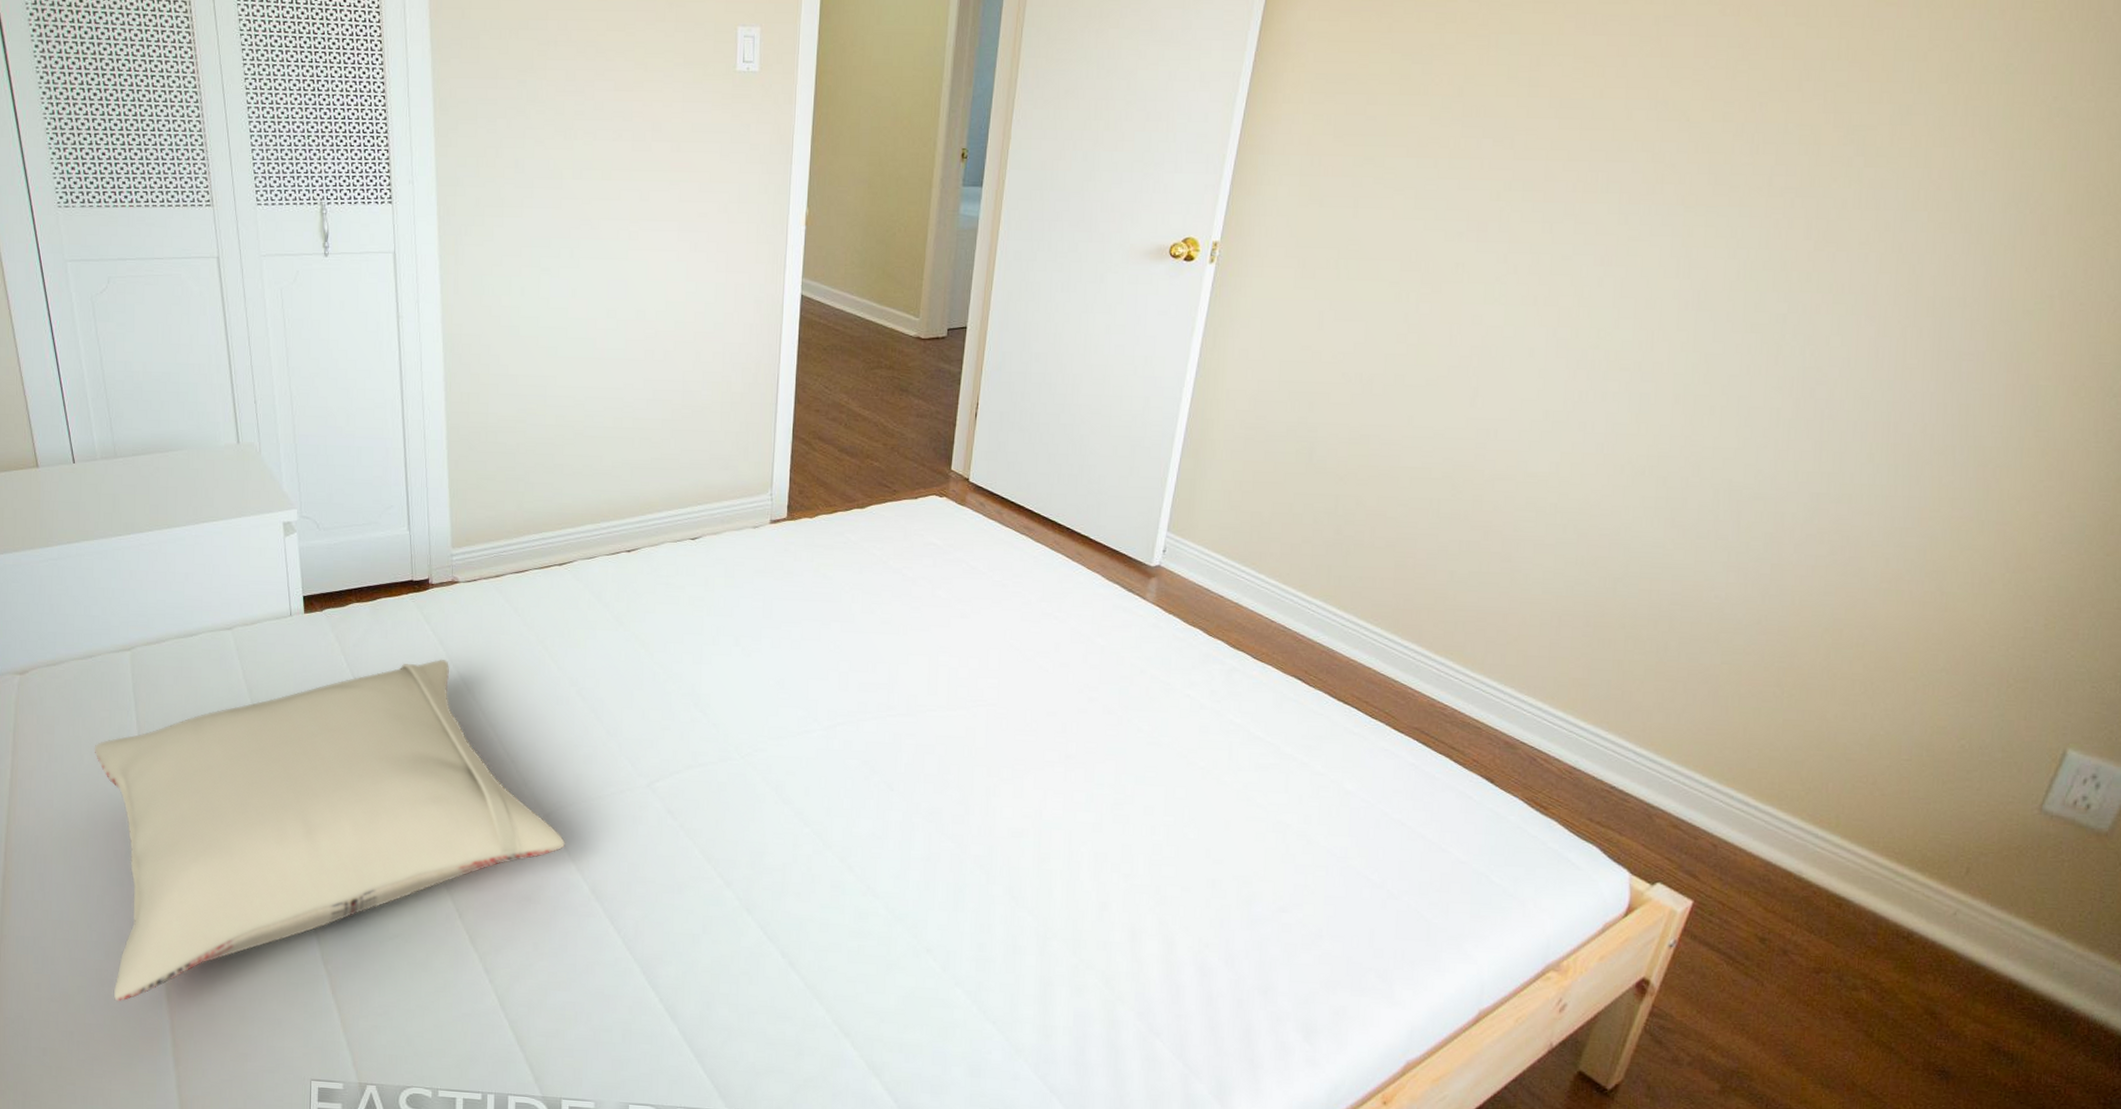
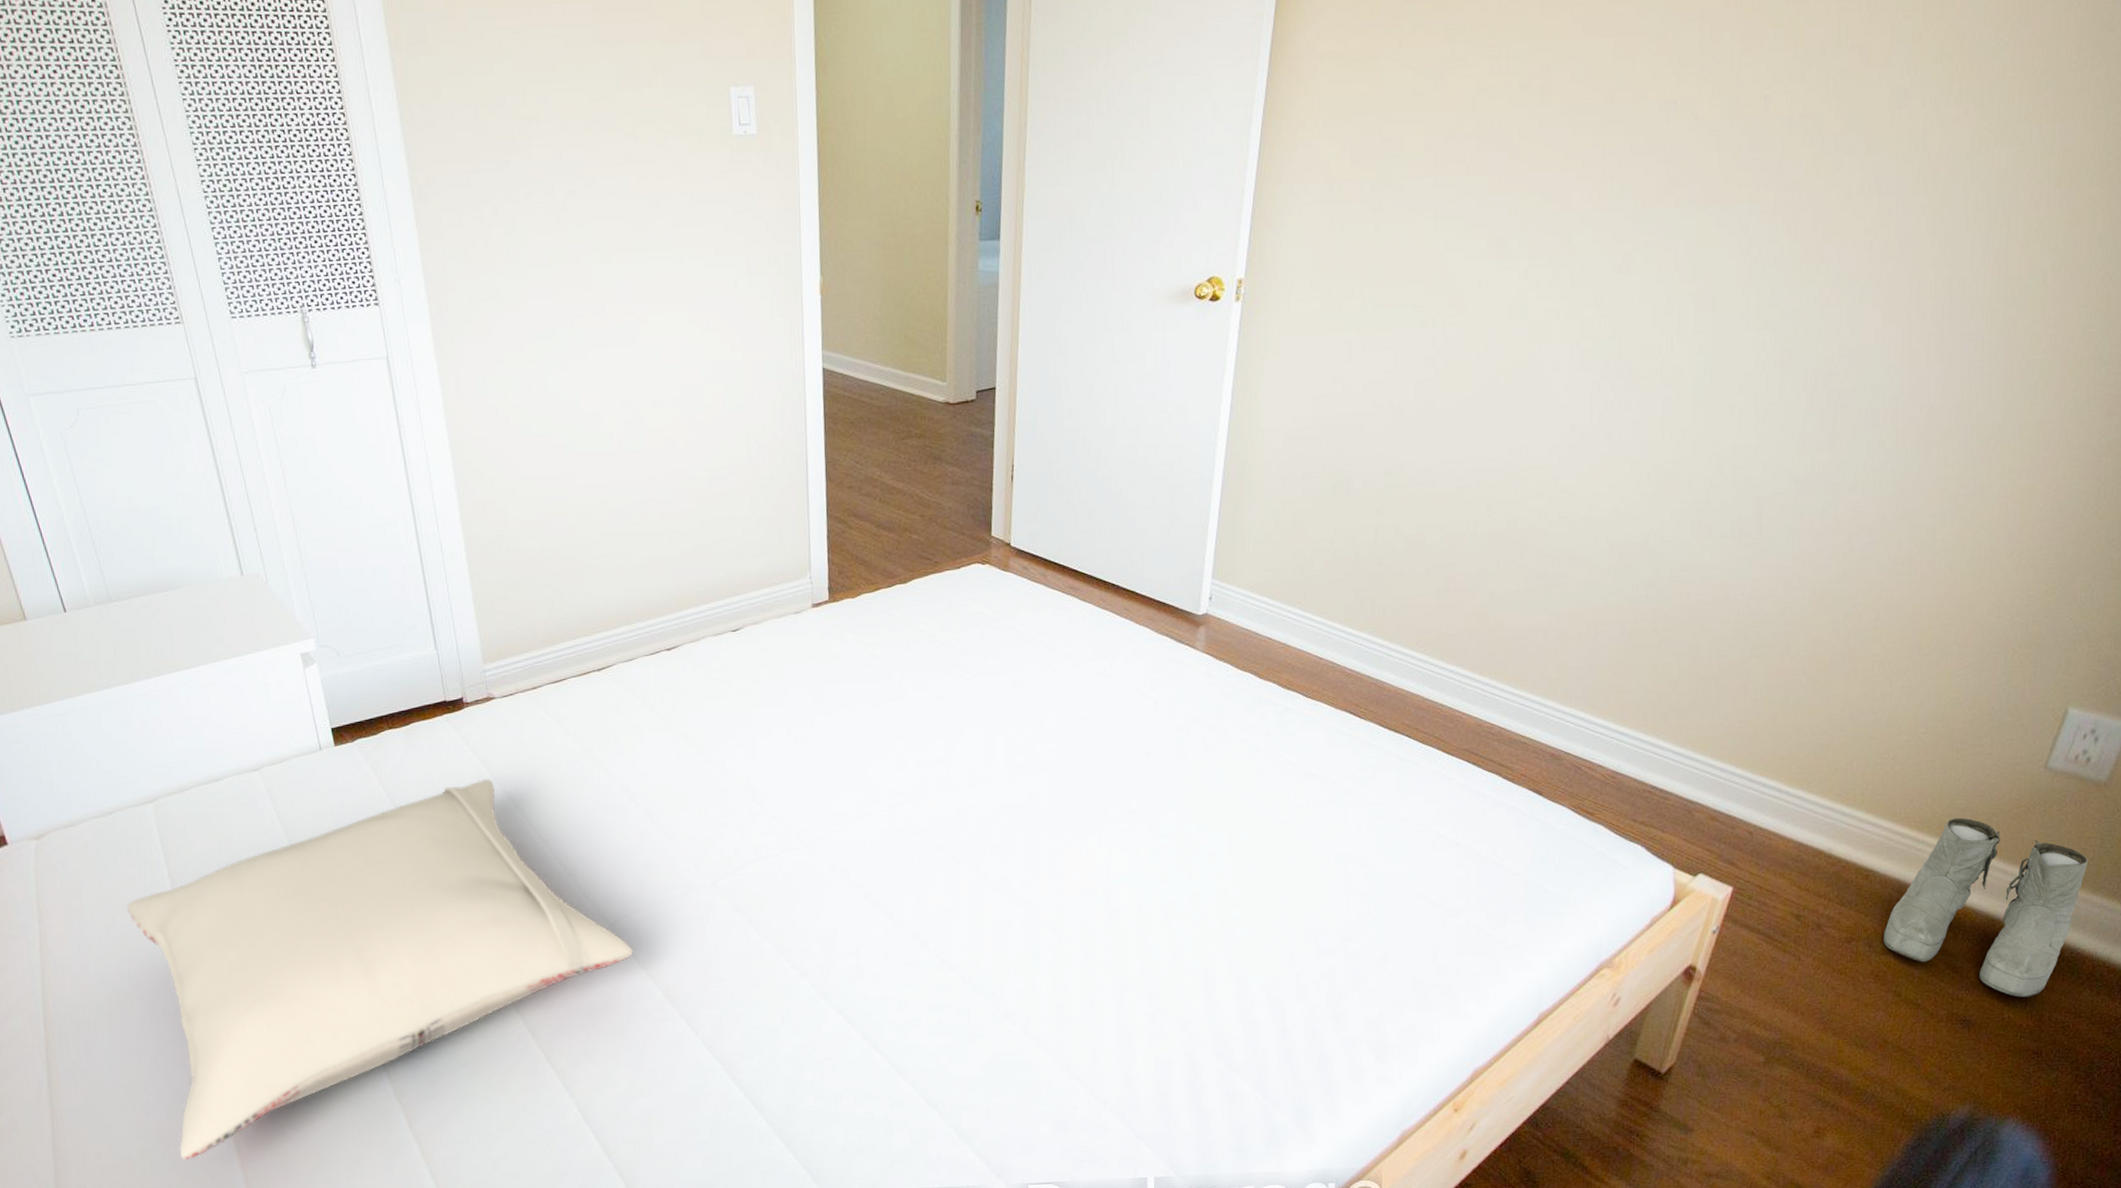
boots: none [1855,853,2085,1055] -> present [1883,817,2088,998]

